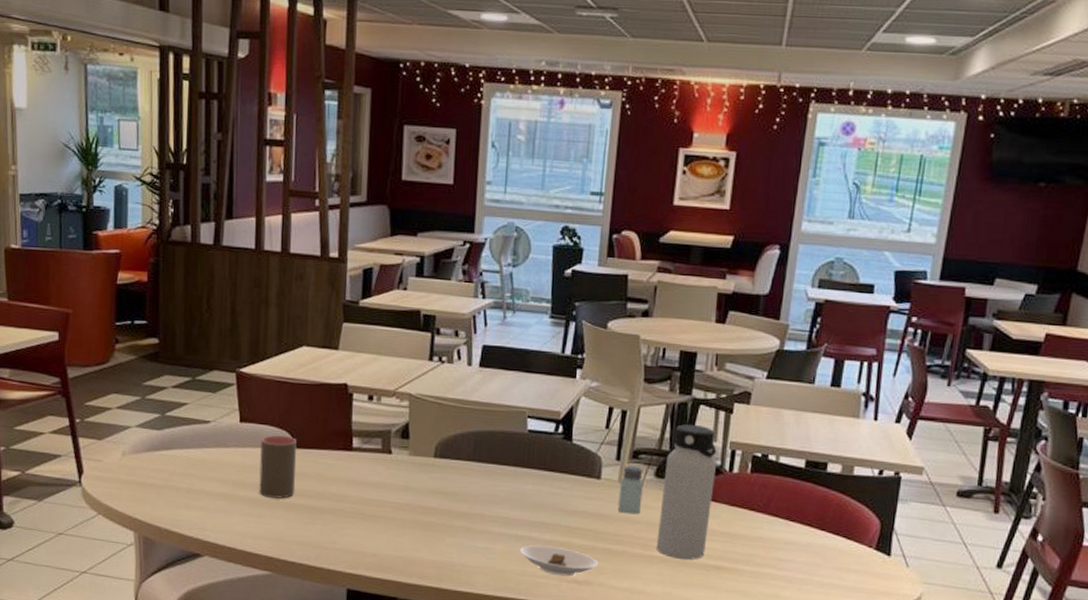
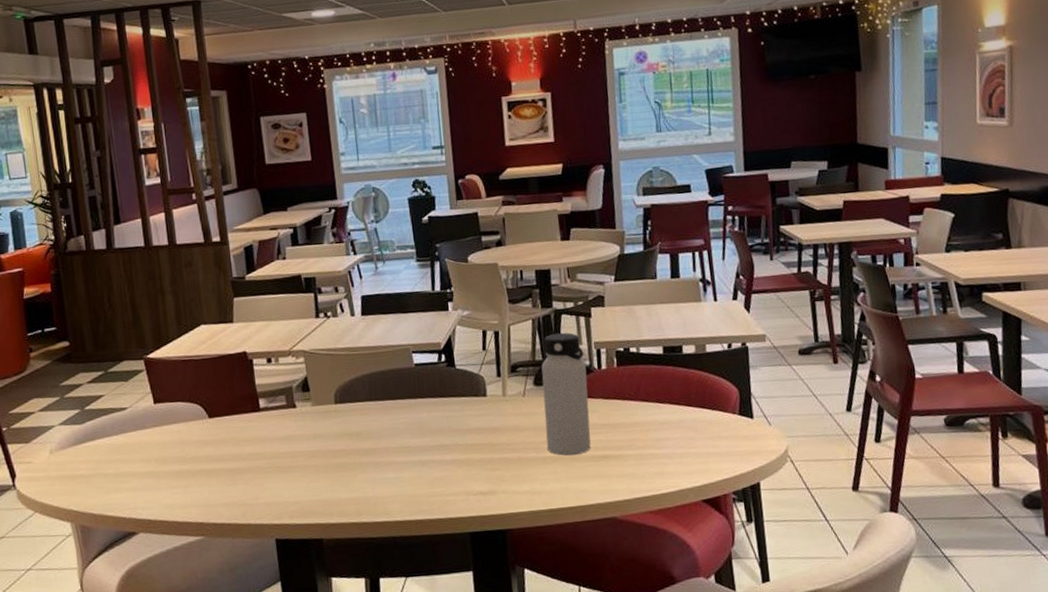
cup: present [259,435,296,499] -> none [175,408,214,468]
saucer: present [520,545,598,577] -> none [426,464,498,491]
saltshaker: present [617,465,643,515] -> none [504,379,528,424]

